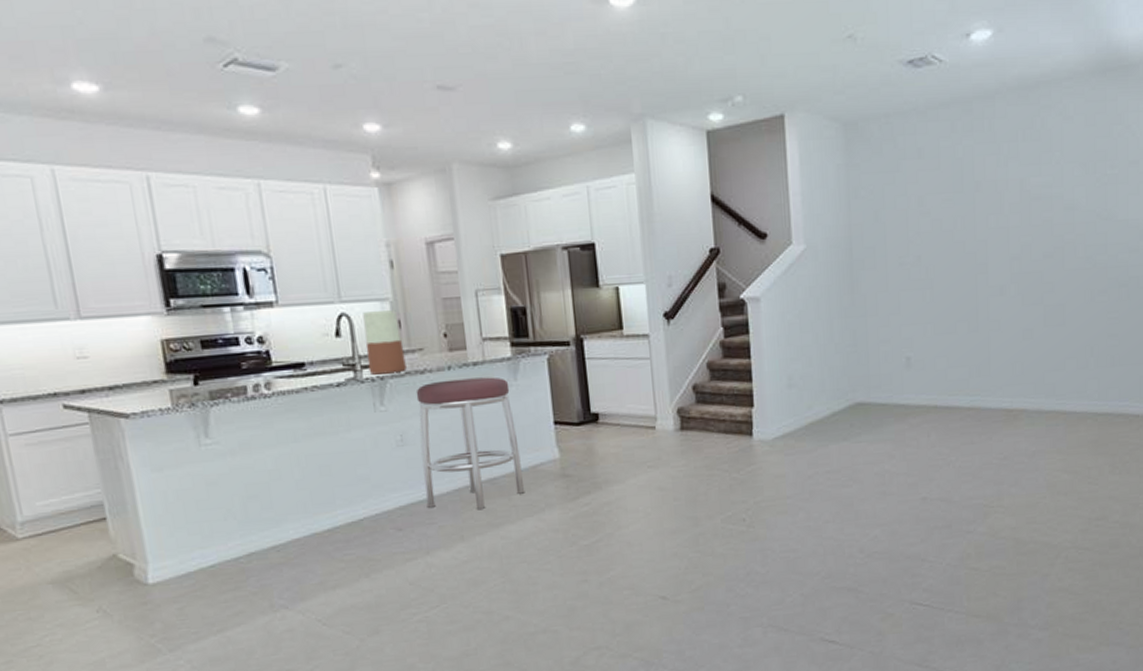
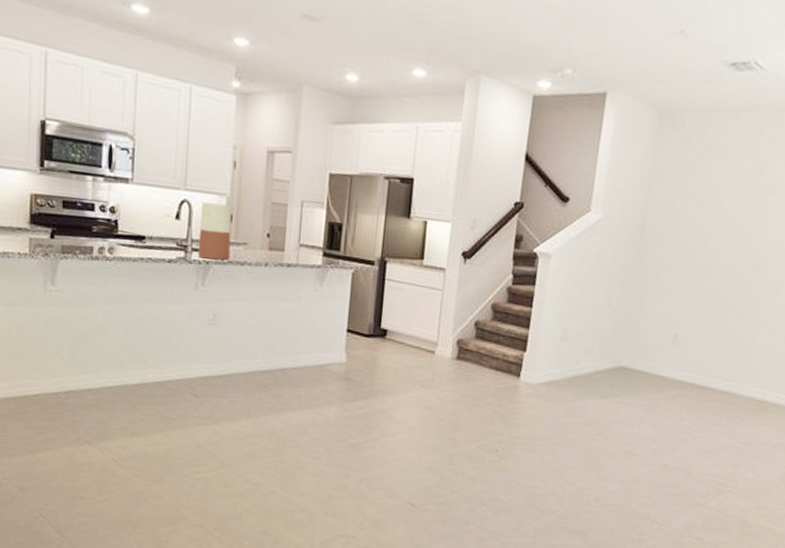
bar stool: present [416,377,525,509] -> none [224,274,315,393]

